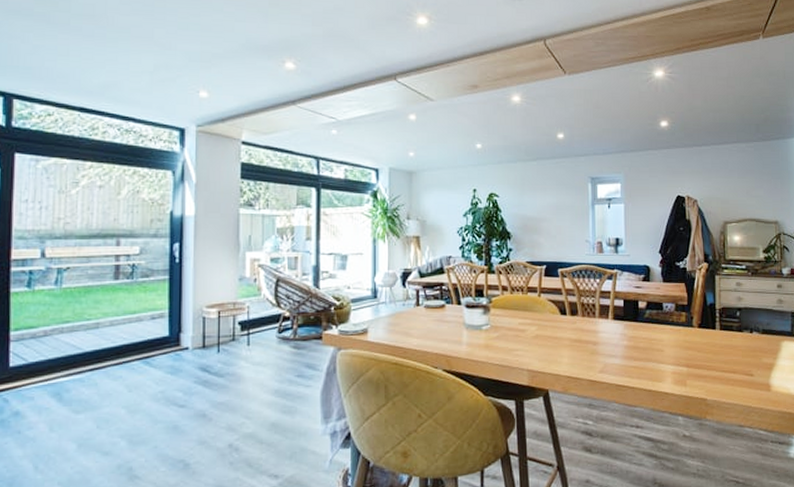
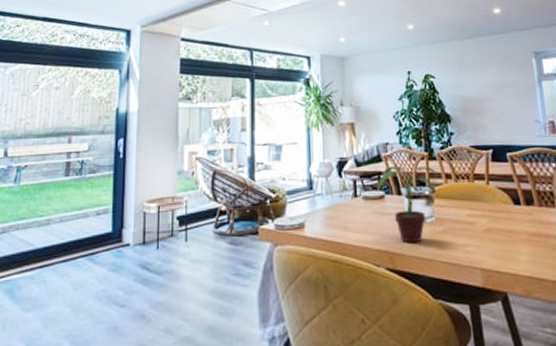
potted plant: none [439,277,496,348] -> present [377,165,438,244]

